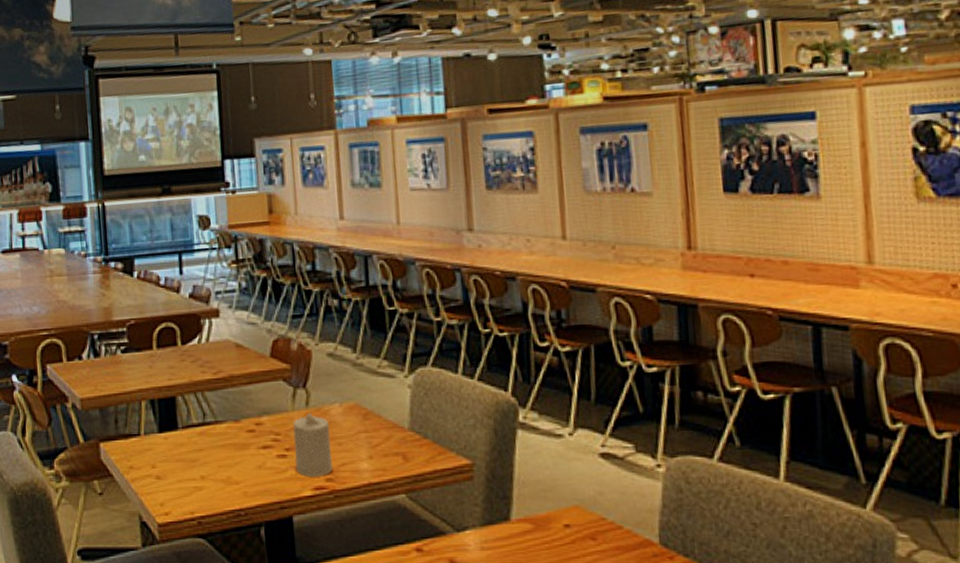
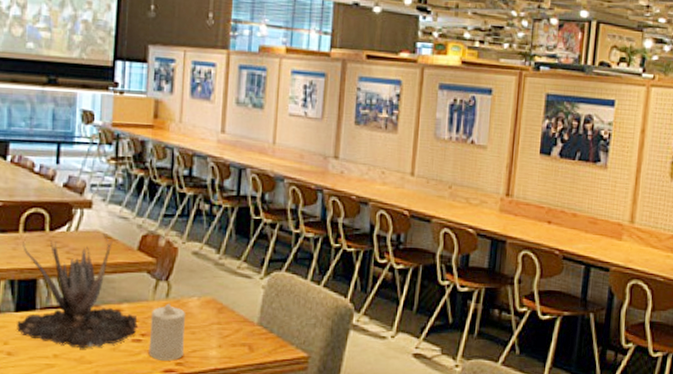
plant: none [158,341,281,468] -> present [17,232,138,349]

